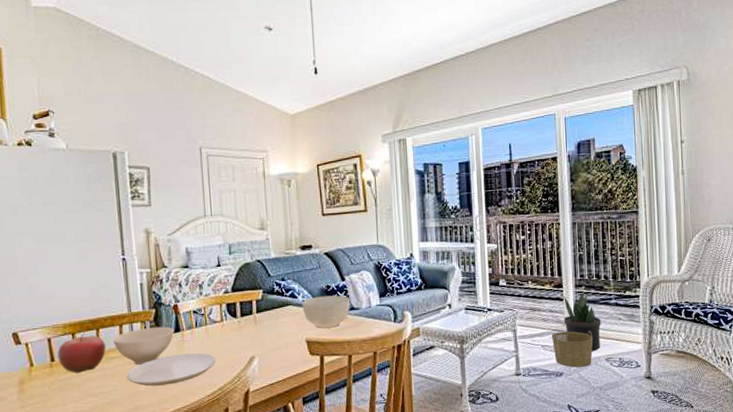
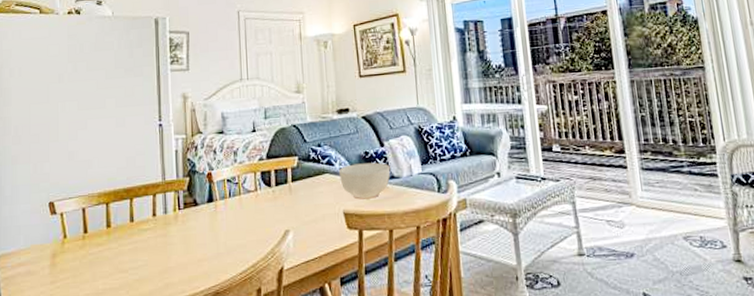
fruit: present [57,332,106,373] -> none [91,201,138,246]
bowl: present [112,326,175,366] -> none [145,196,208,239]
plate: present [126,353,217,386] -> none [157,225,250,262]
basket: present [551,330,594,368] -> none [616,203,667,247]
planter: present [564,293,602,352] -> none [627,159,676,228]

